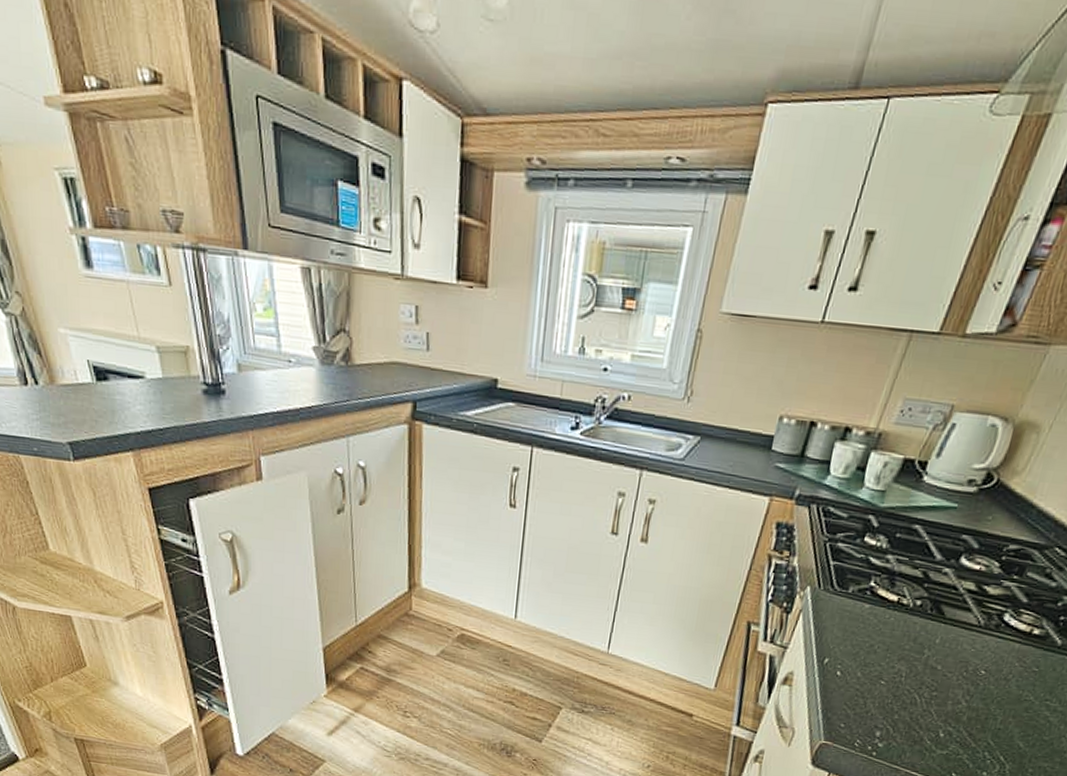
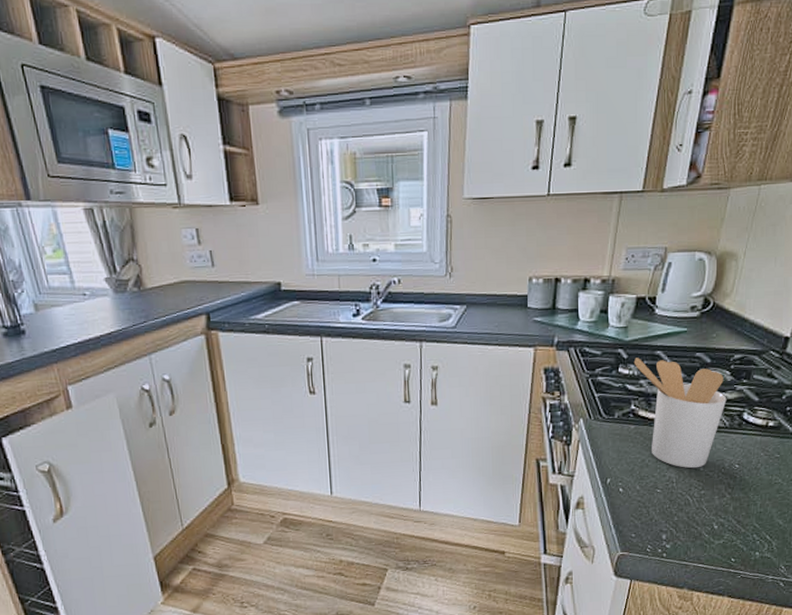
utensil holder: none [884,528,990,666] -> present [633,358,727,469]

